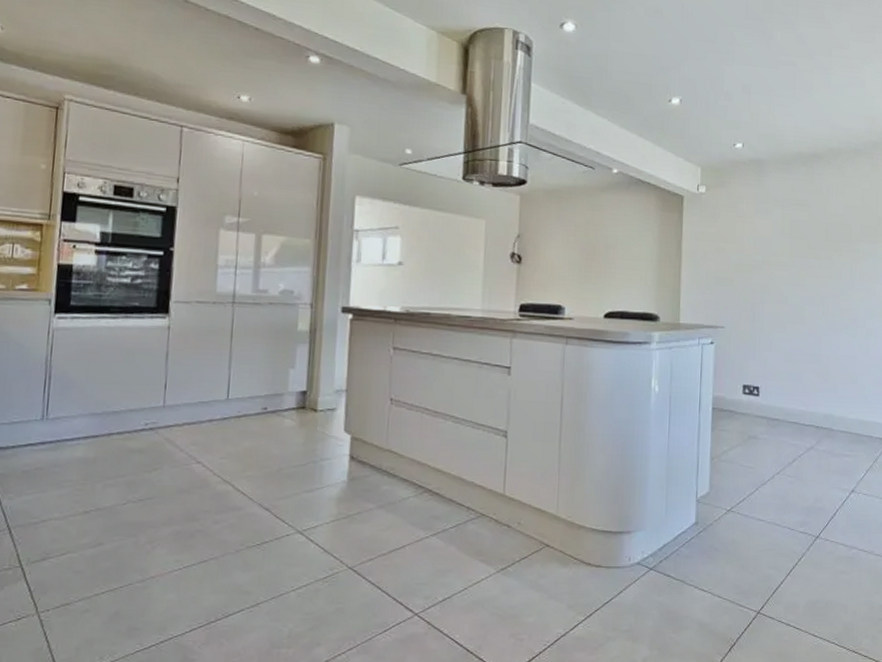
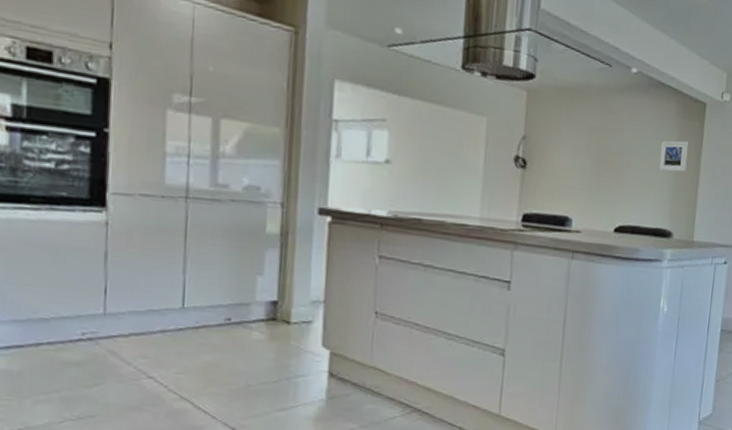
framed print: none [642,231,670,260] -> present [658,140,689,172]

